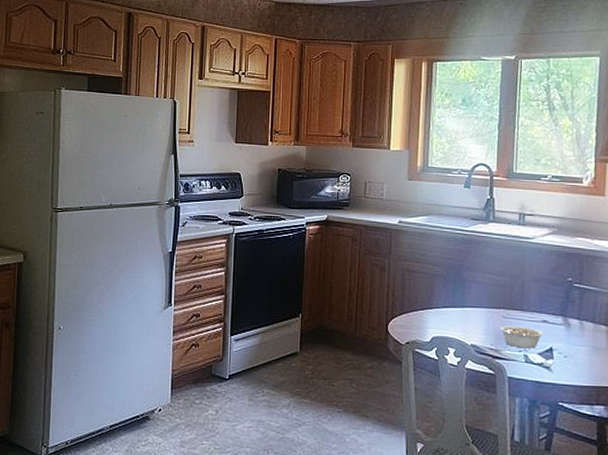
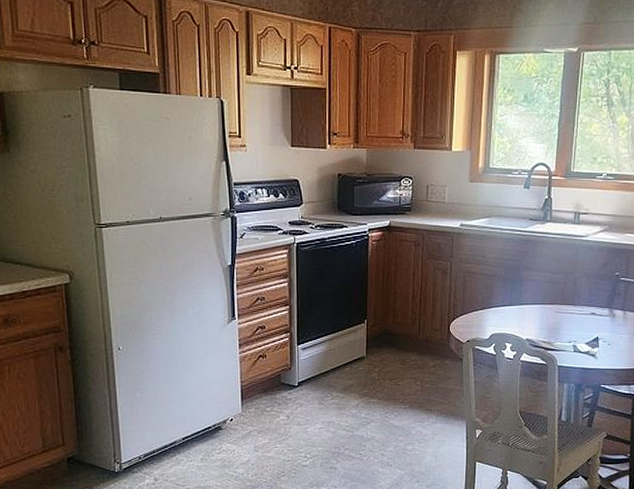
legume: present [499,325,549,349] -> none [552,319,596,339]

